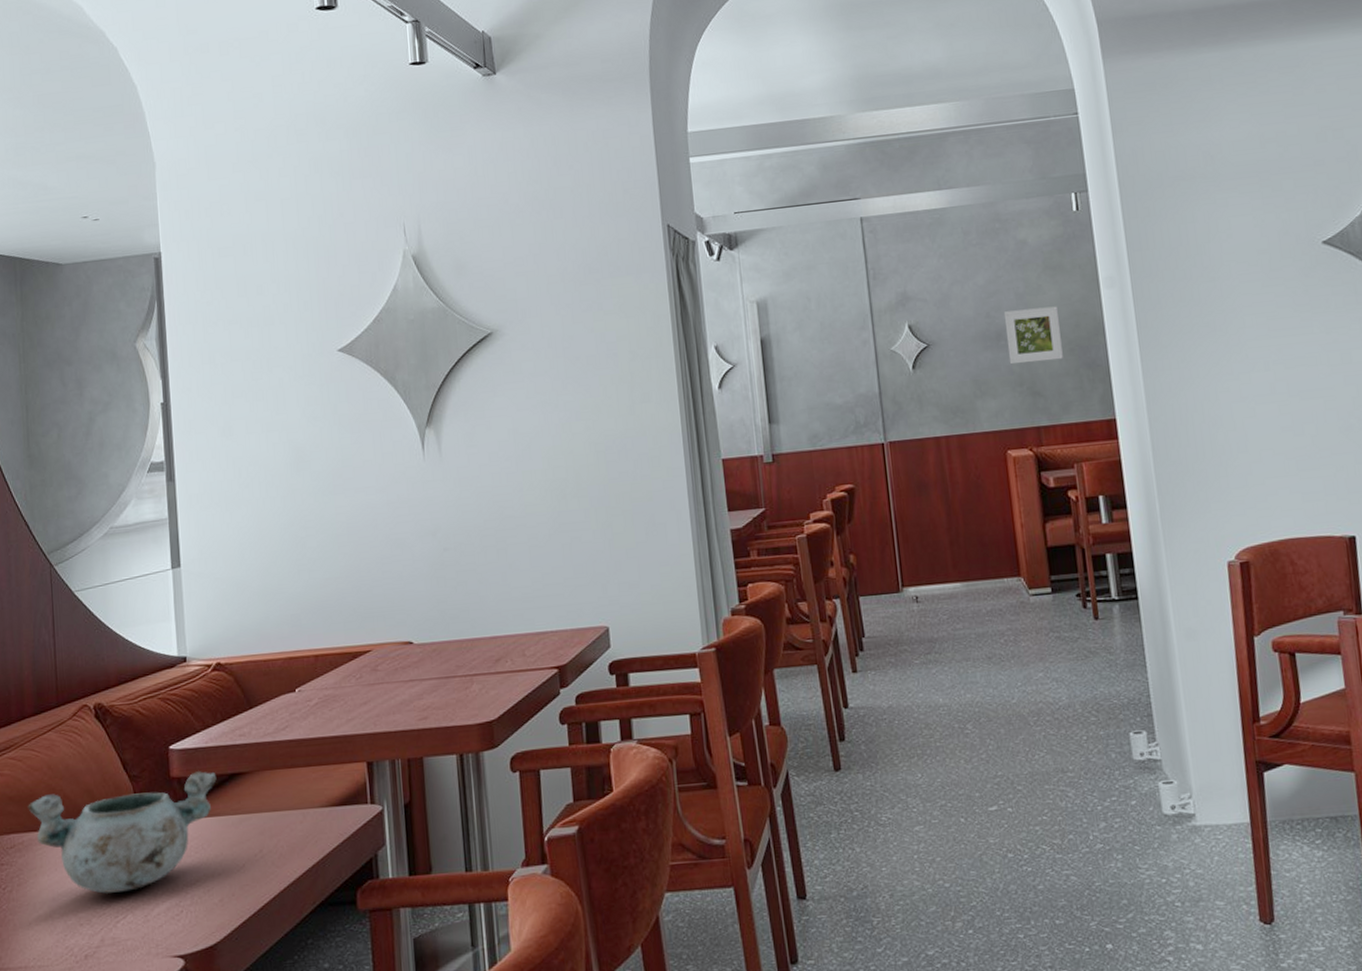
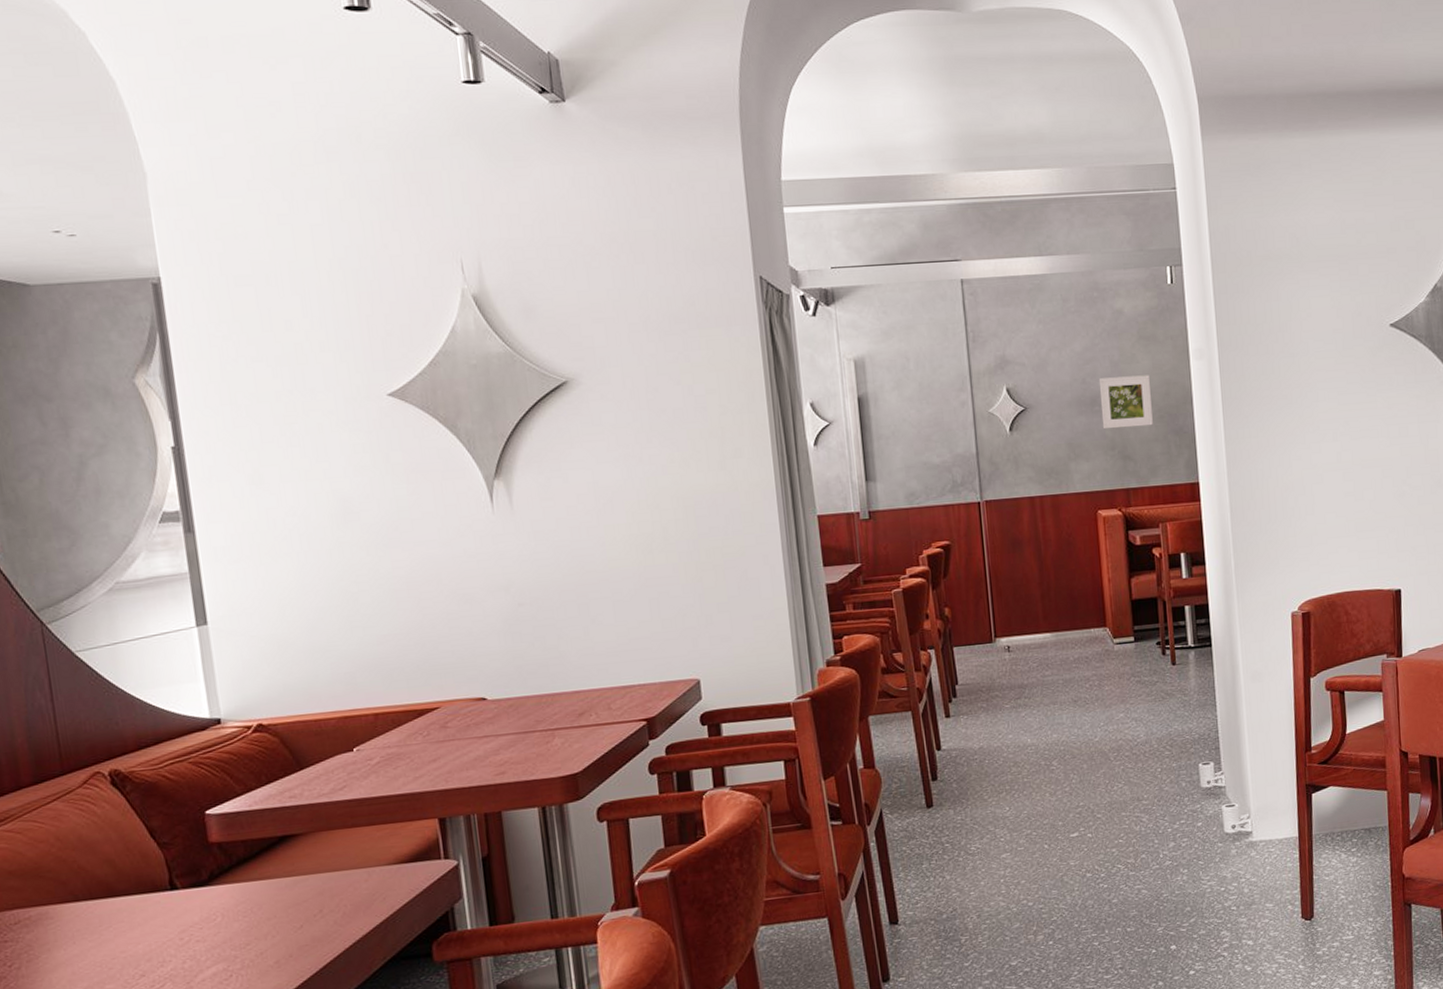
decorative bowl: present [28,771,217,894] -> none [33,835,265,964]

